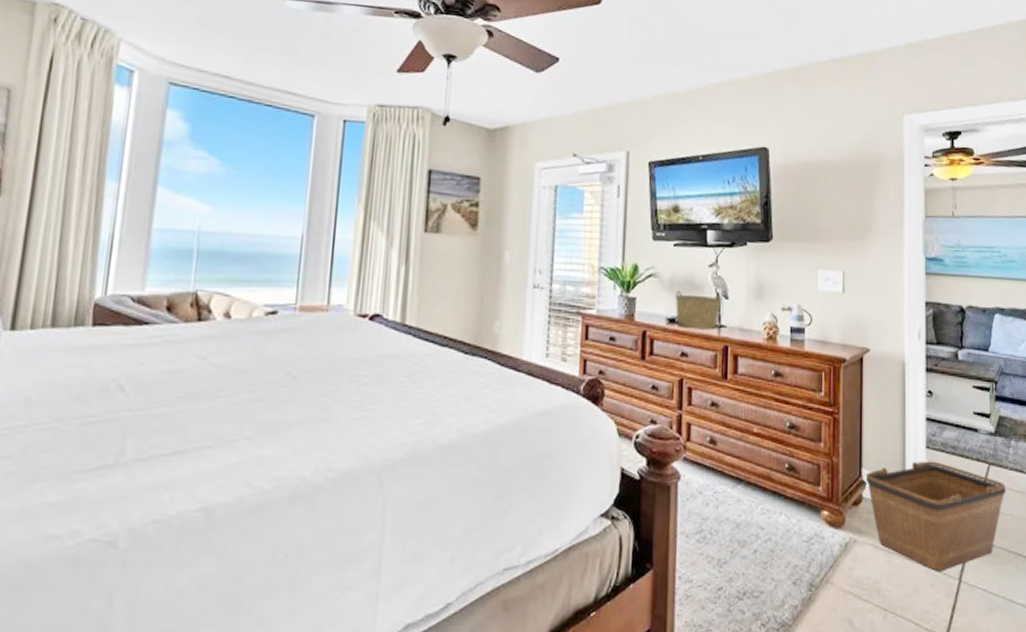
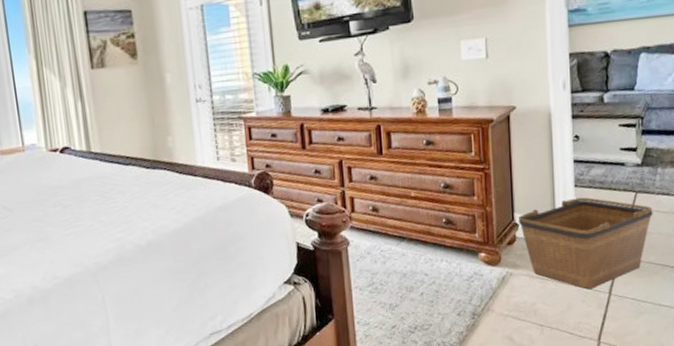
basket: present [675,290,721,330] -> none [327,80,370,116]

